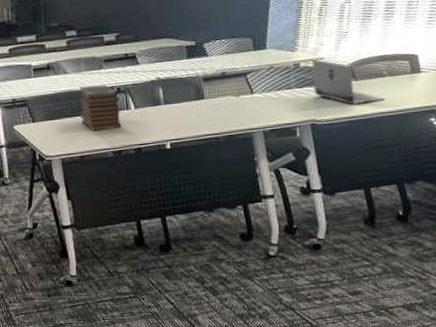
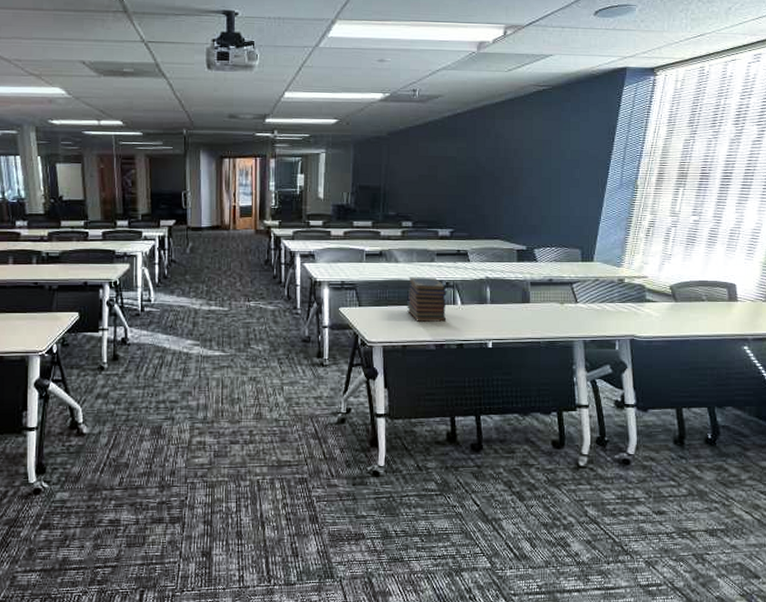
laptop computer: present [311,58,385,105] -> none [635,276,702,325]

